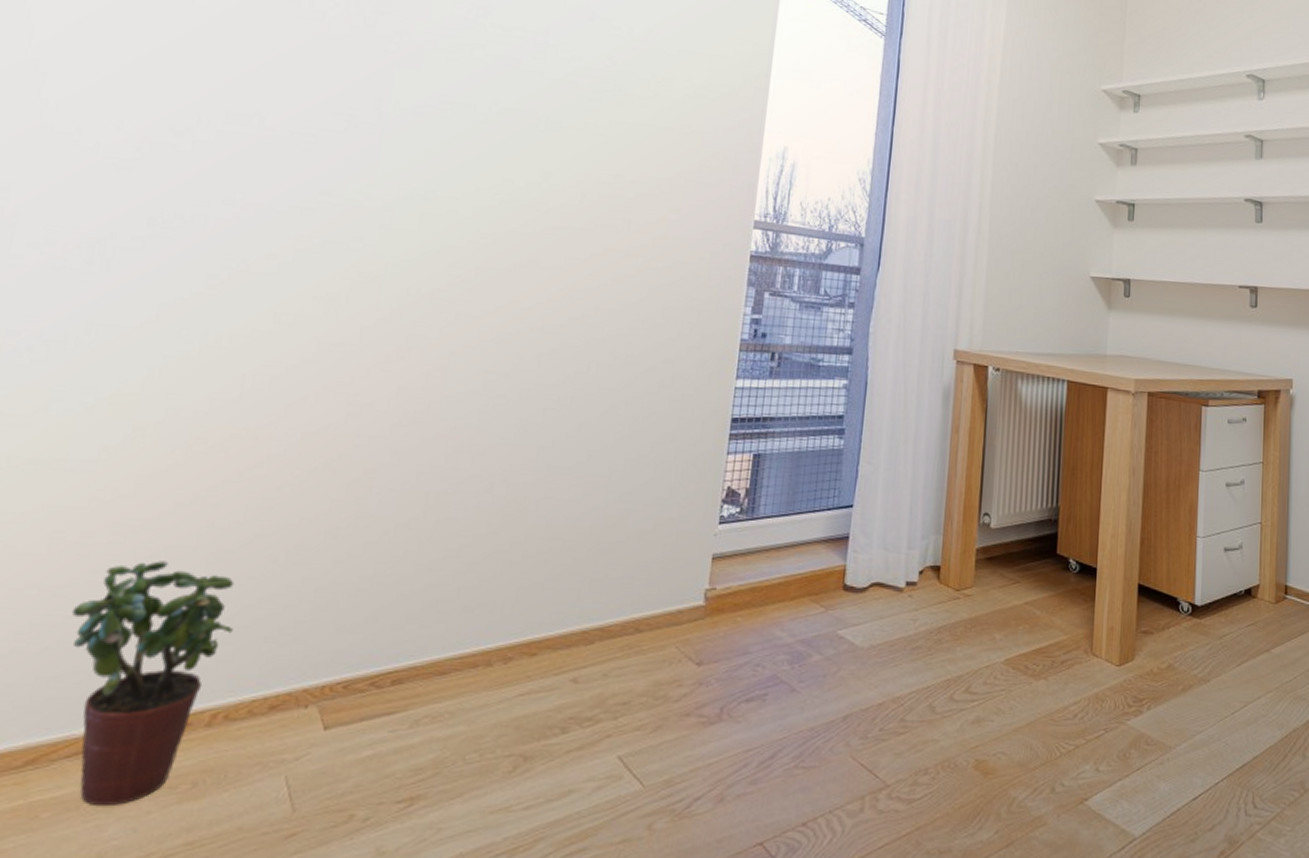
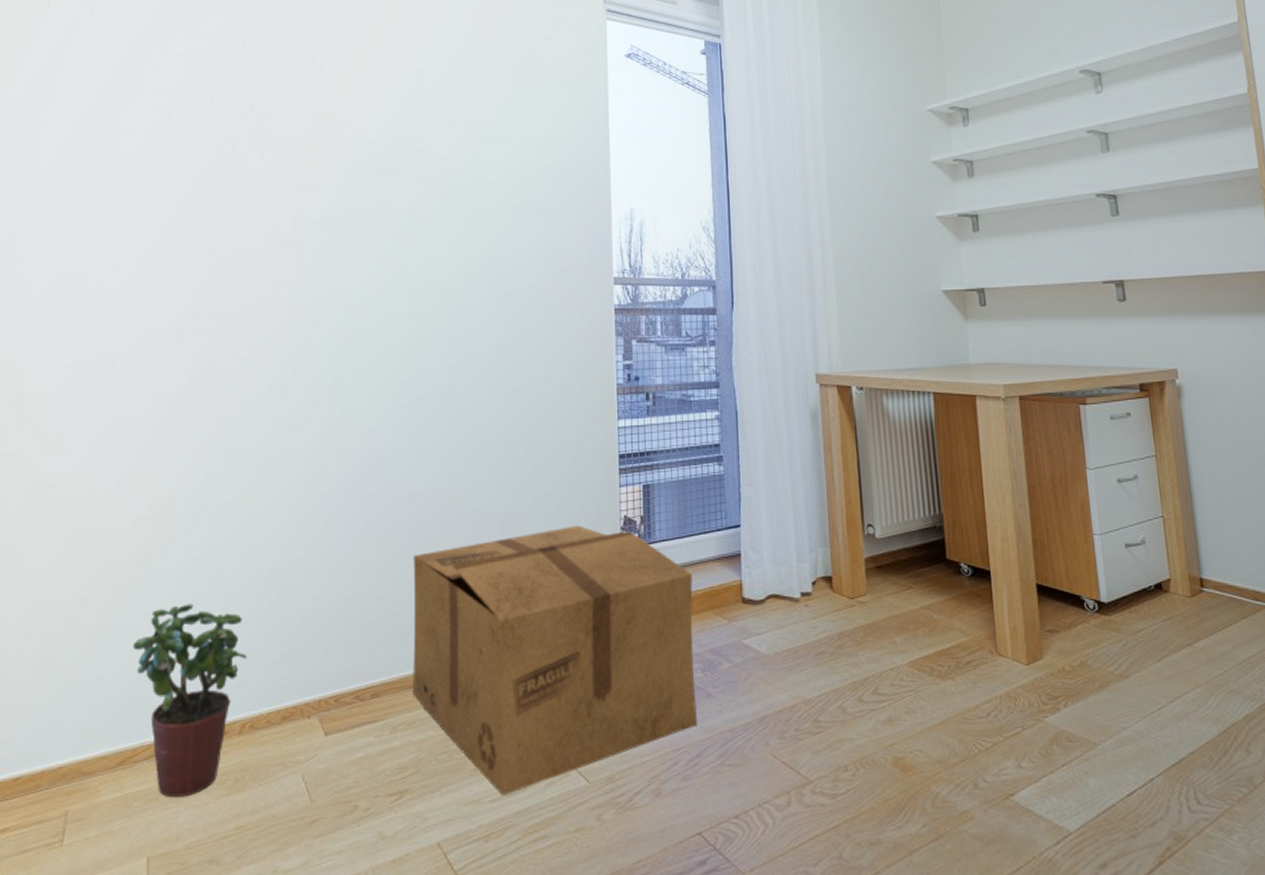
cardboard box: none [445,494,794,803] -> present [413,525,698,797]

